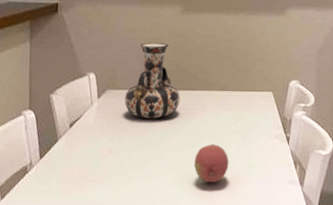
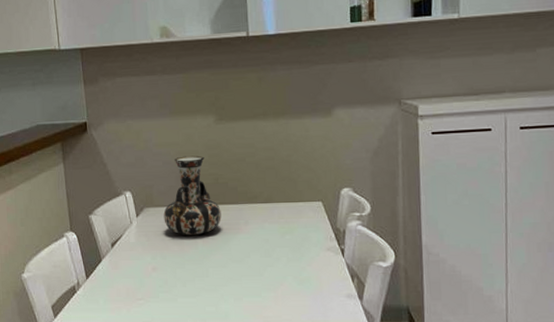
fruit: present [194,144,229,184] -> none [242,259,279,299]

